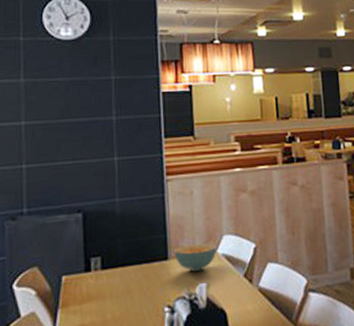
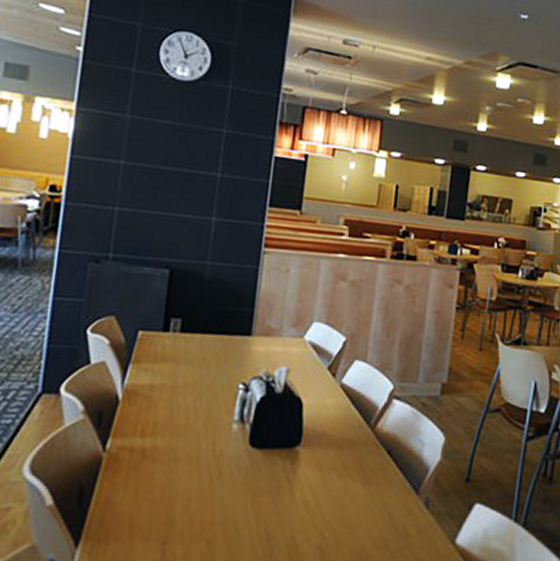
cereal bowl: present [174,243,216,272] -> none [258,324,304,354]

